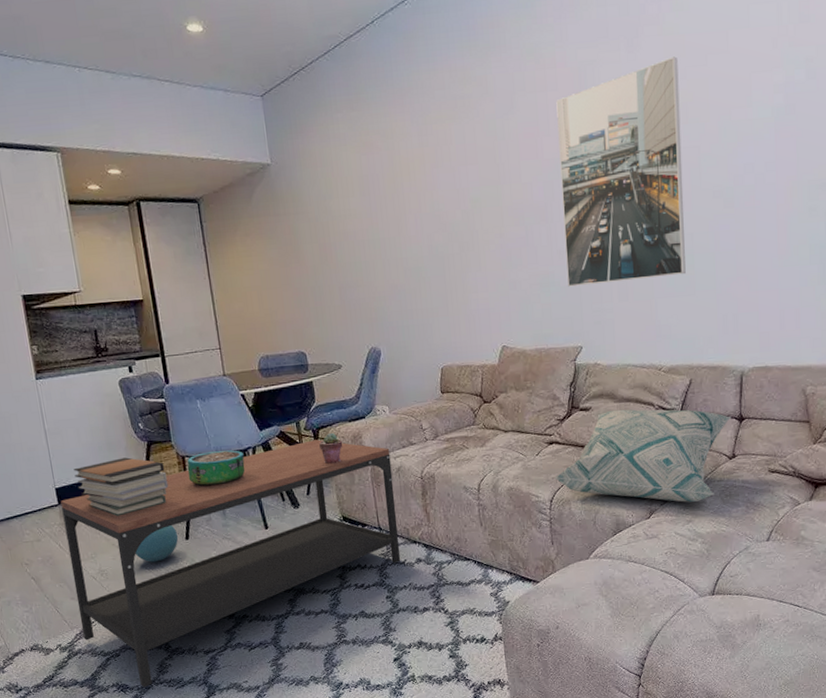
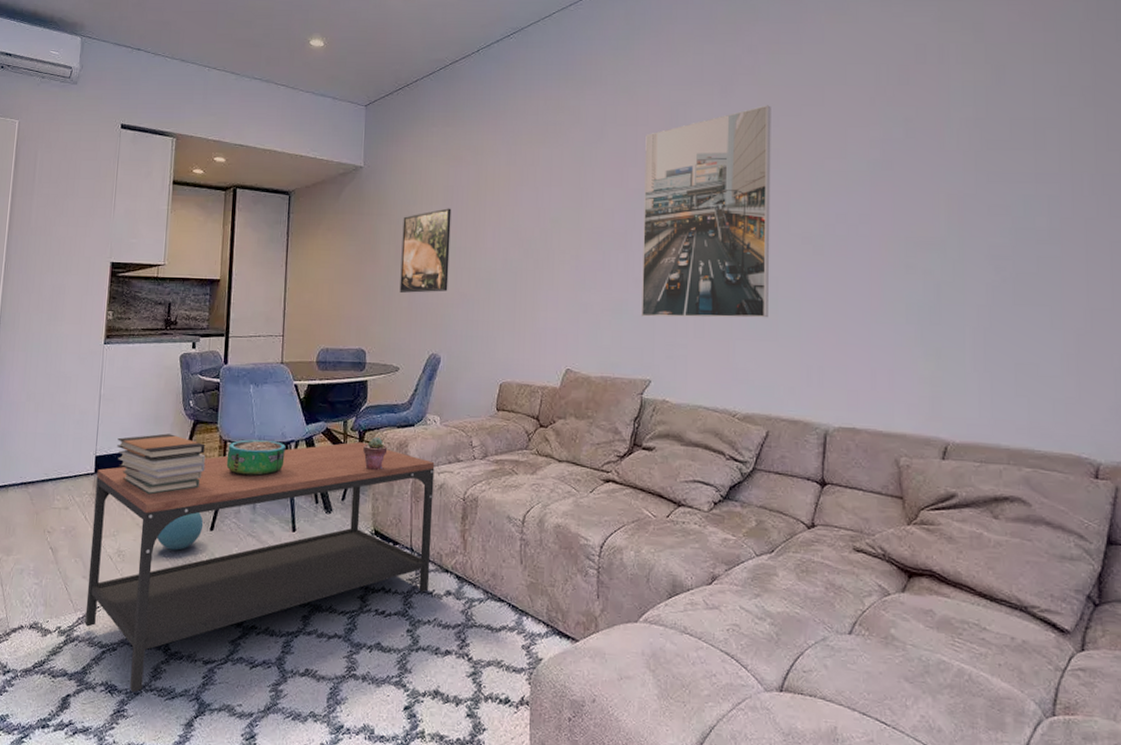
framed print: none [321,199,378,291] -> present [399,208,452,293]
decorative pillow: present [555,409,731,502] -> none [608,453,812,573]

